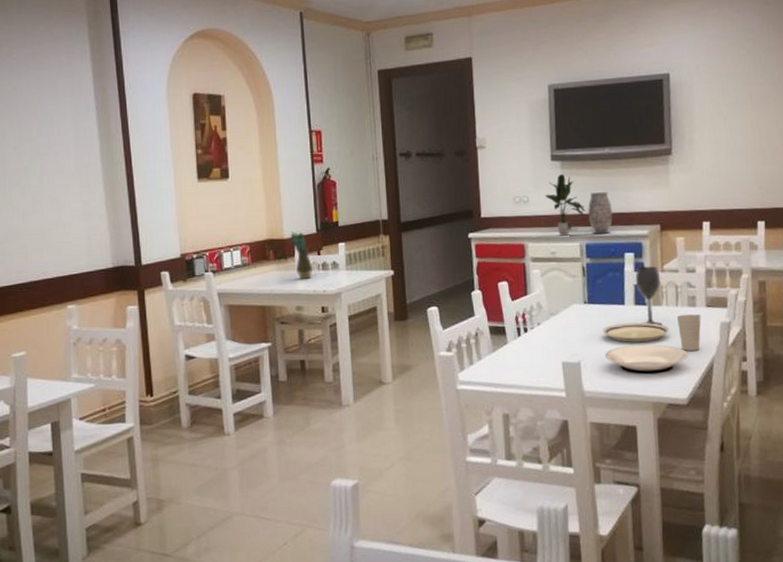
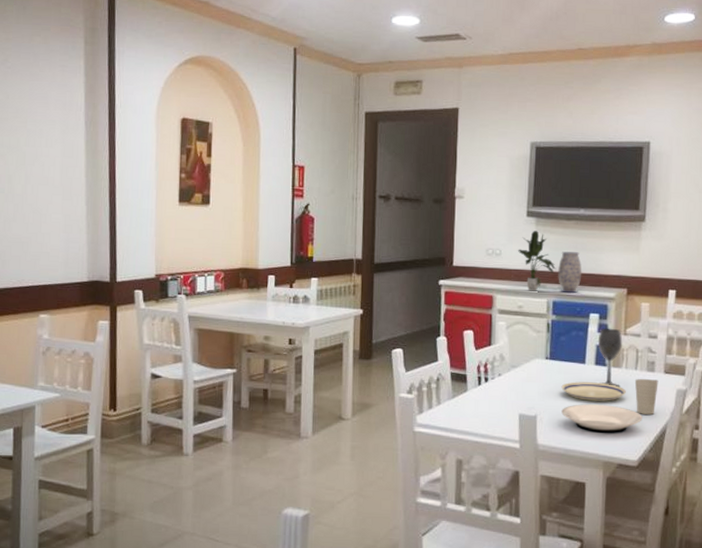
vase: present [290,231,314,280] -> none [264,262,284,311]

